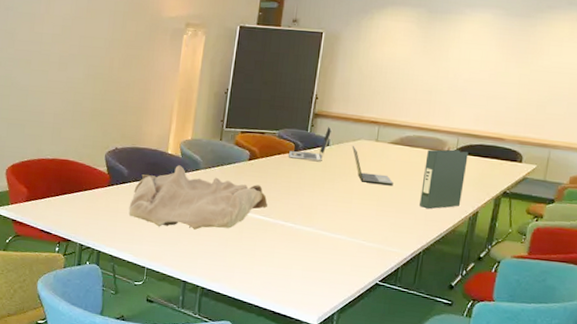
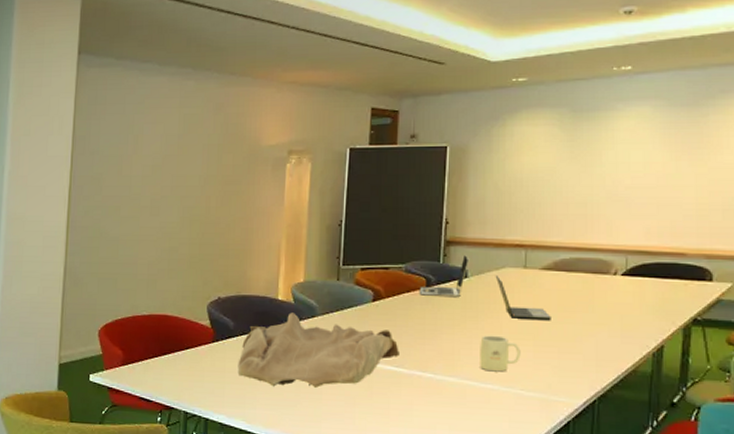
mug: none [332,194,366,226] -> present [480,335,521,372]
binder: present [420,149,469,209] -> none [587,271,642,347]

